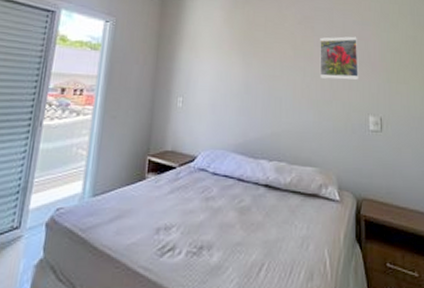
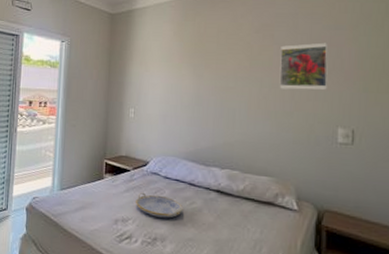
serving tray: none [181,192,232,221] -> present [136,192,184,218]

